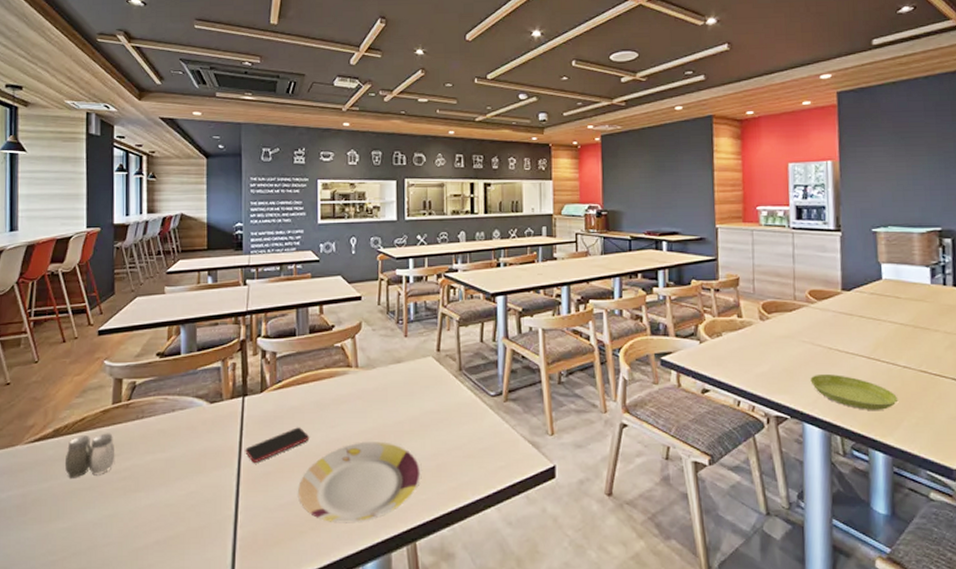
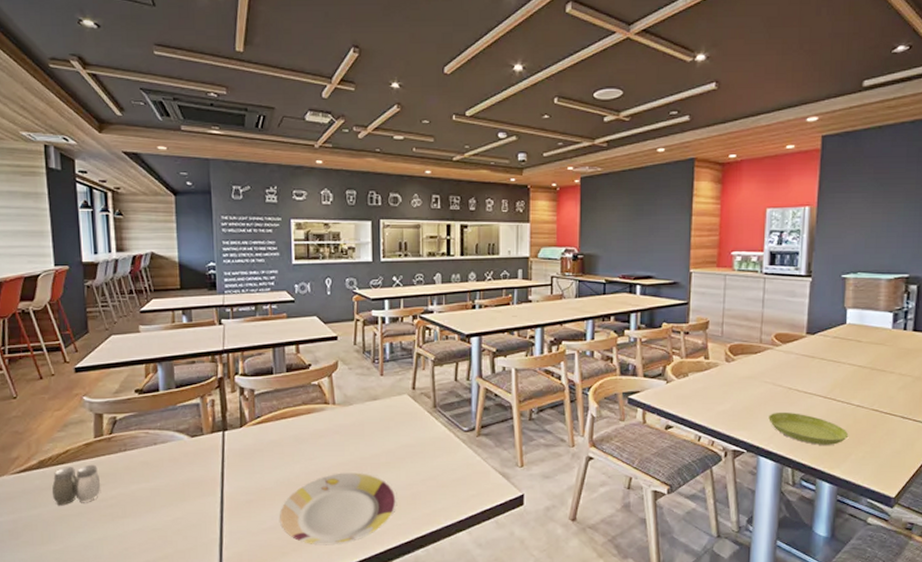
smartphone: present [245,427,310,463] -> none [227,459,290,491]

